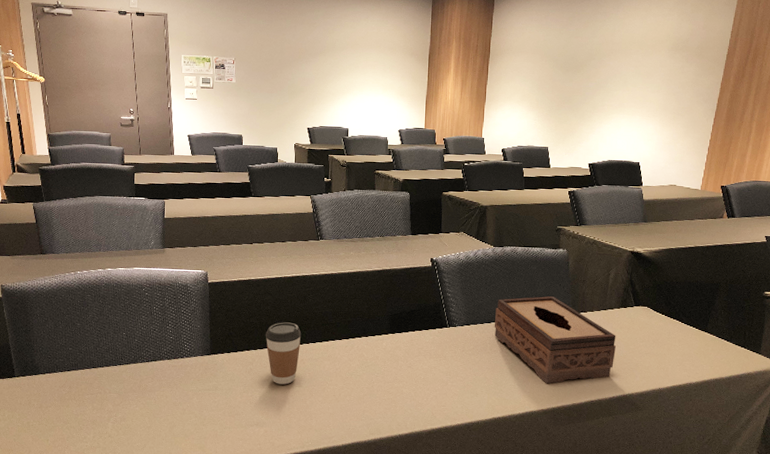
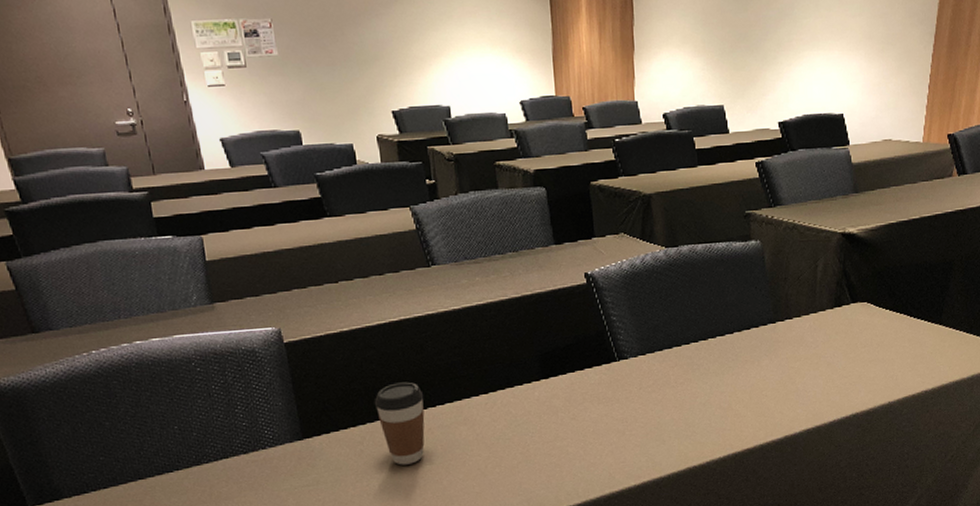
tissue box: present [494,296,616,384] -> none [676,304,832,417]

